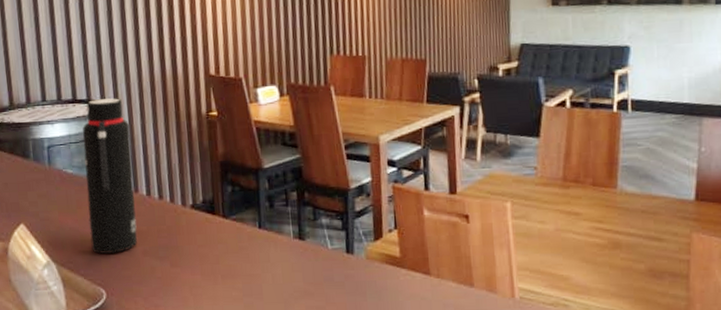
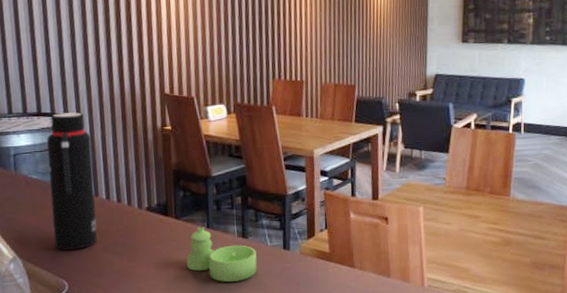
sugar bowl: none [236,227,317,291] -> present [186,227,257,282]

